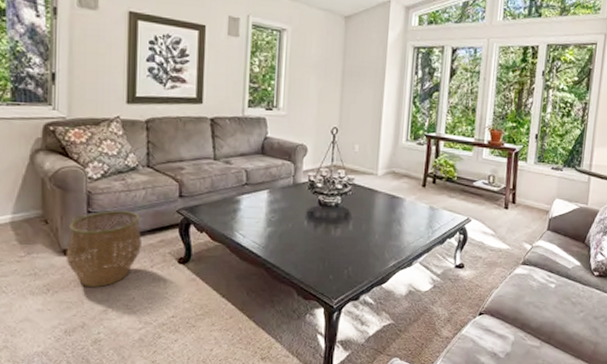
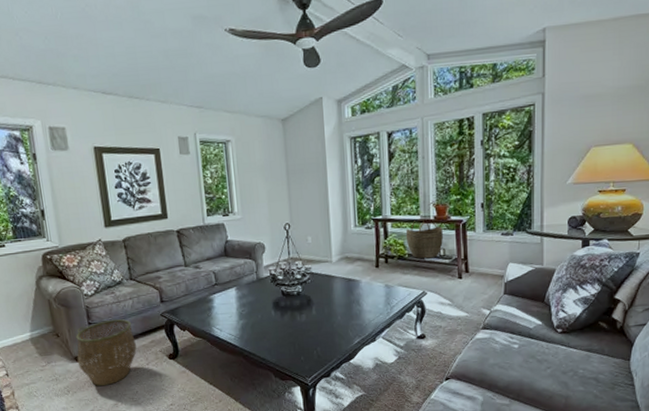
woven basket: none [457,143,495,184] -> present [405,220,443,259]

